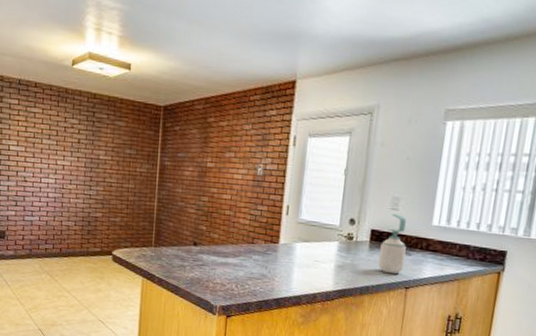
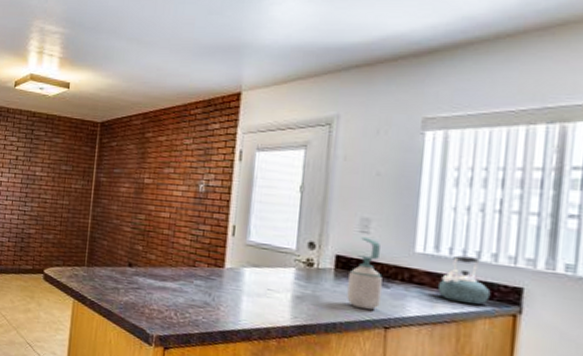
kettle: none [447,227,485,266] -> present [438,255,491,306]

